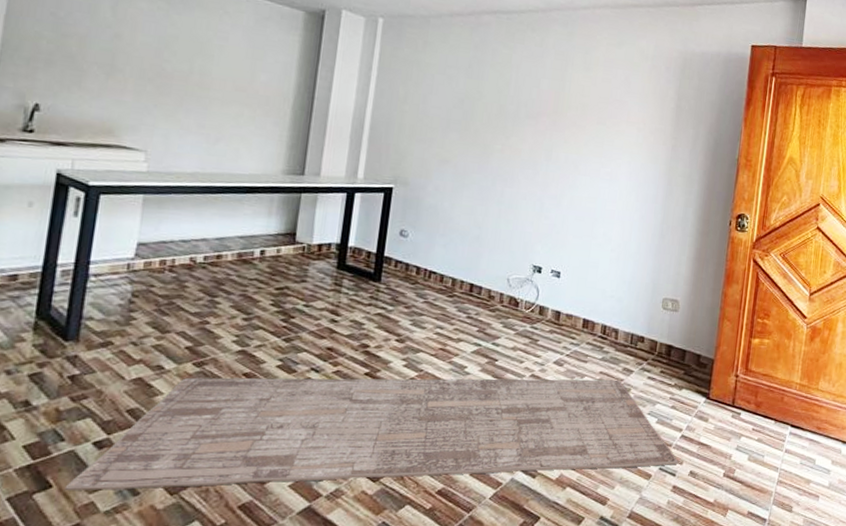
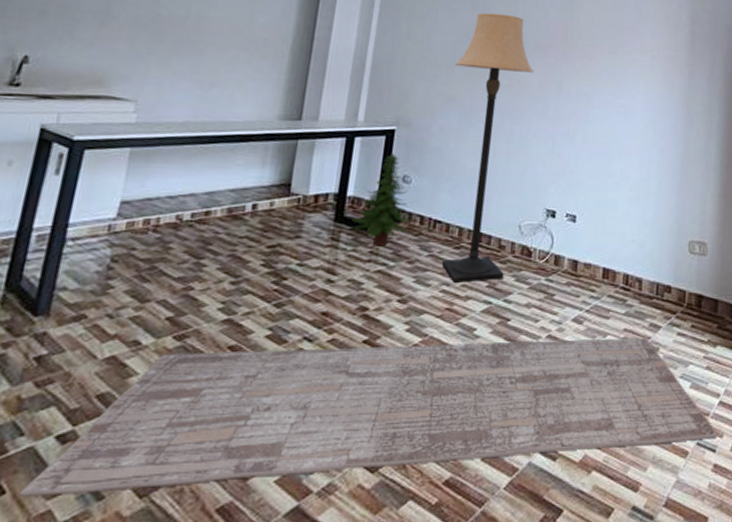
tree: none [353,209,410,293] -> present [352,153,414,247]
lamp: none [435,80,525,327] -> present [441,12,534,283]

